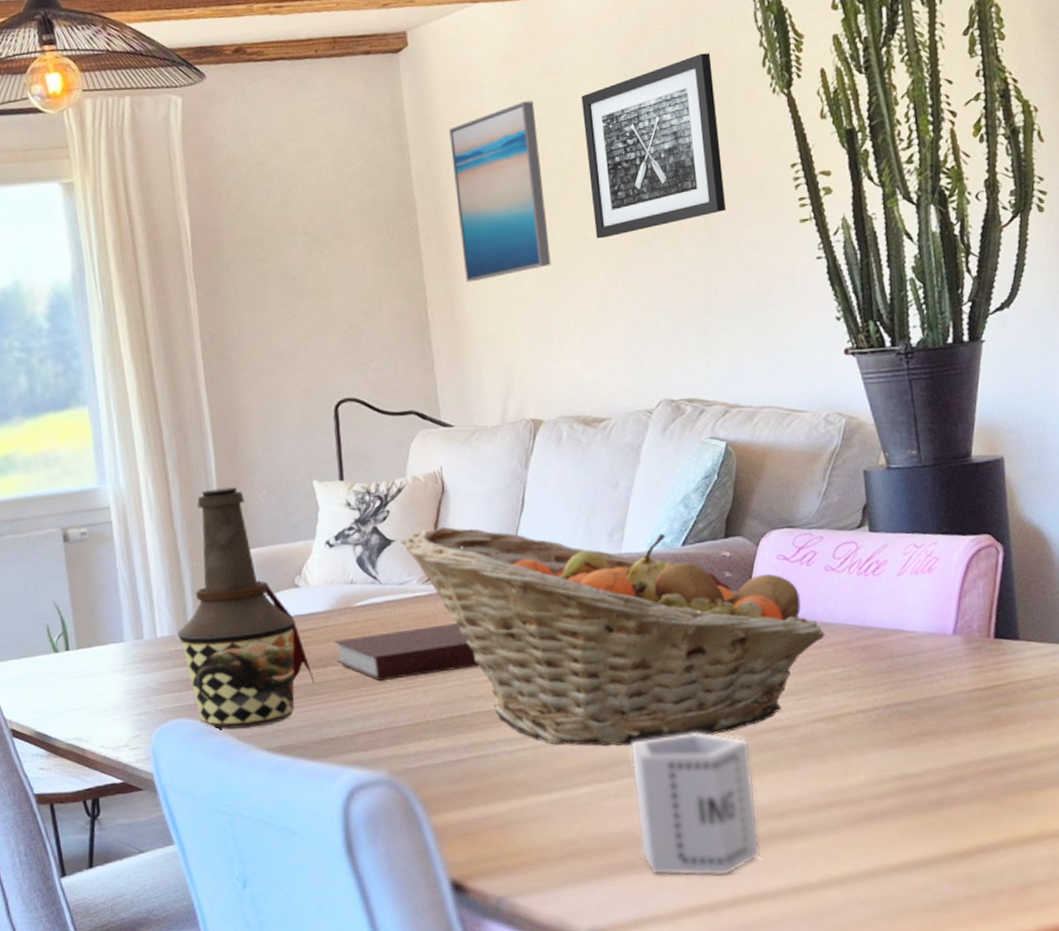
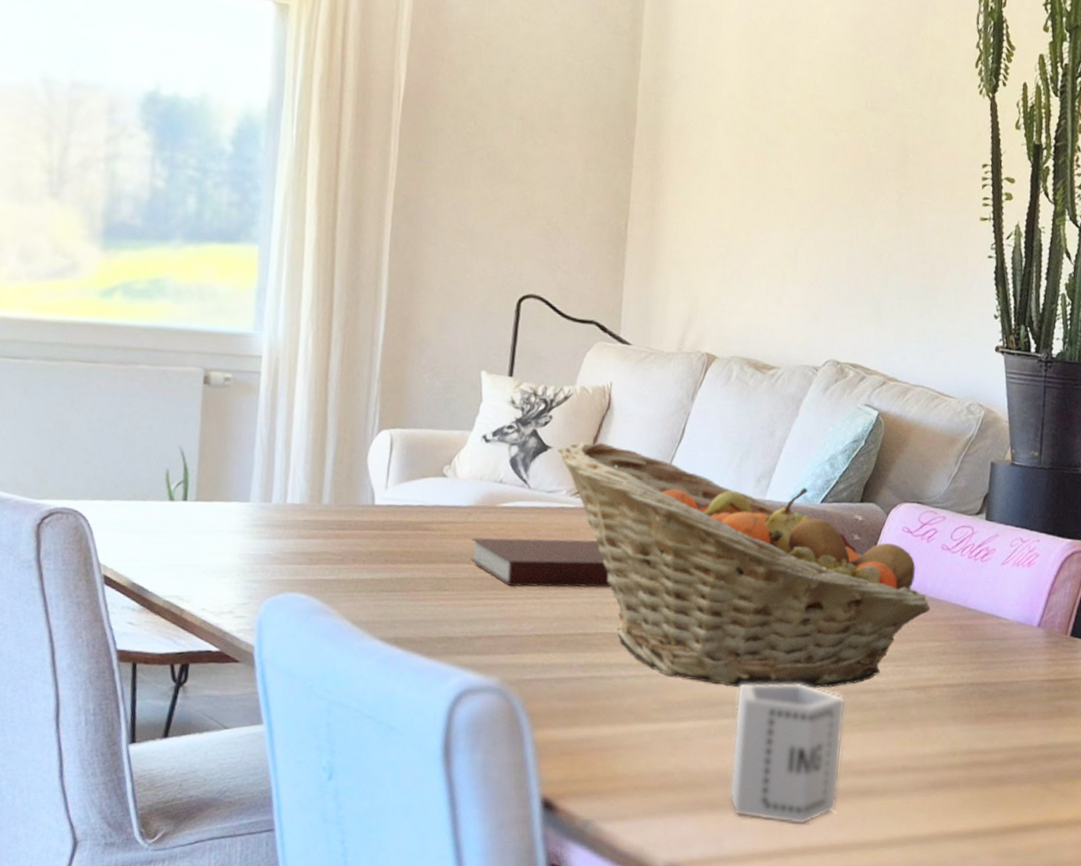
bottle: present [178,486,314,730] -> none [309,359,444,614]
wall art: present [449,100,551,282] -> none [670,42,767,208]
wall art: present [581,53,726,239] -> none [799,40,933,194]

